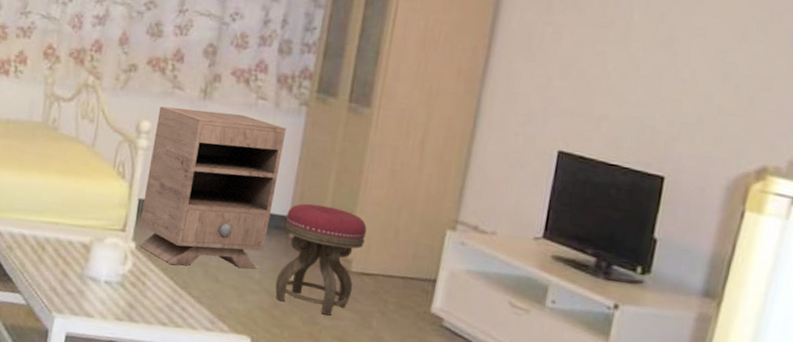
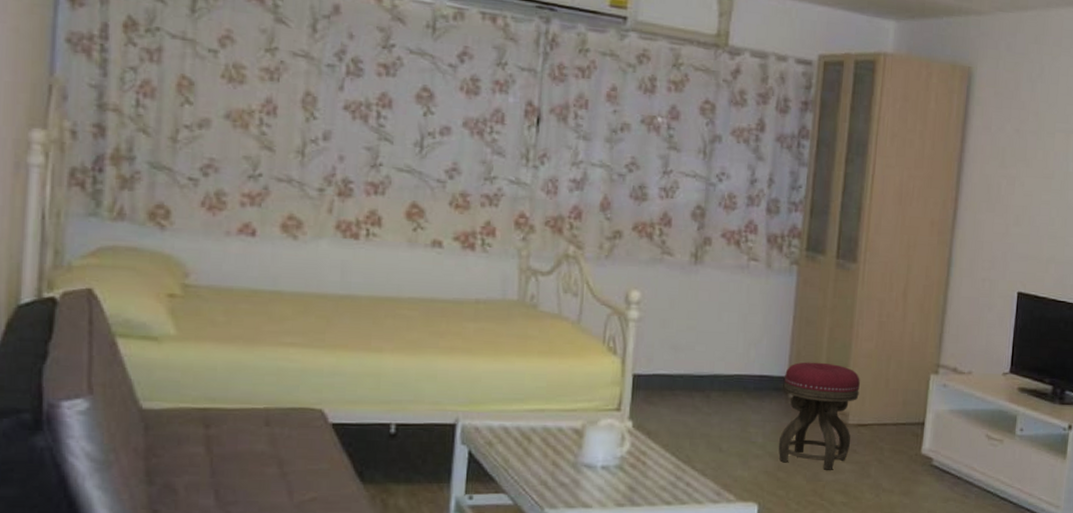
nightstand: present [139,106,287,269] -> none [635,274,780,440]

